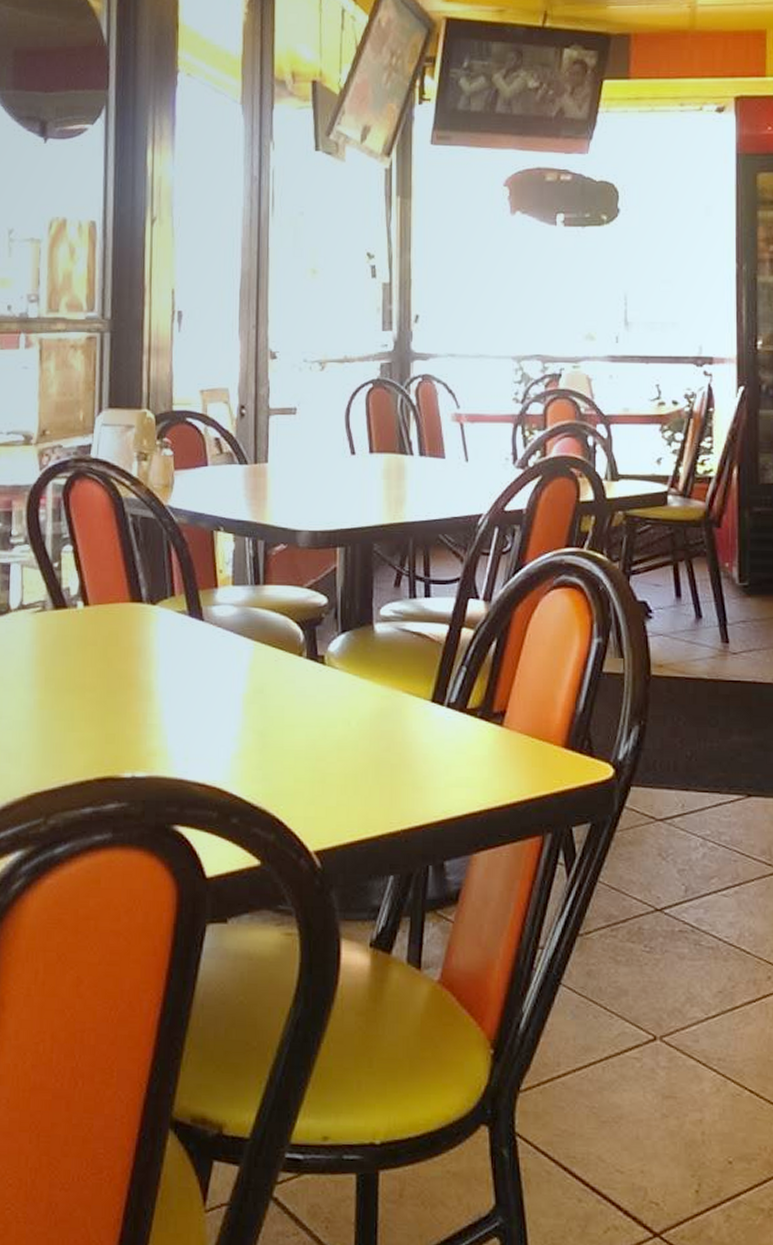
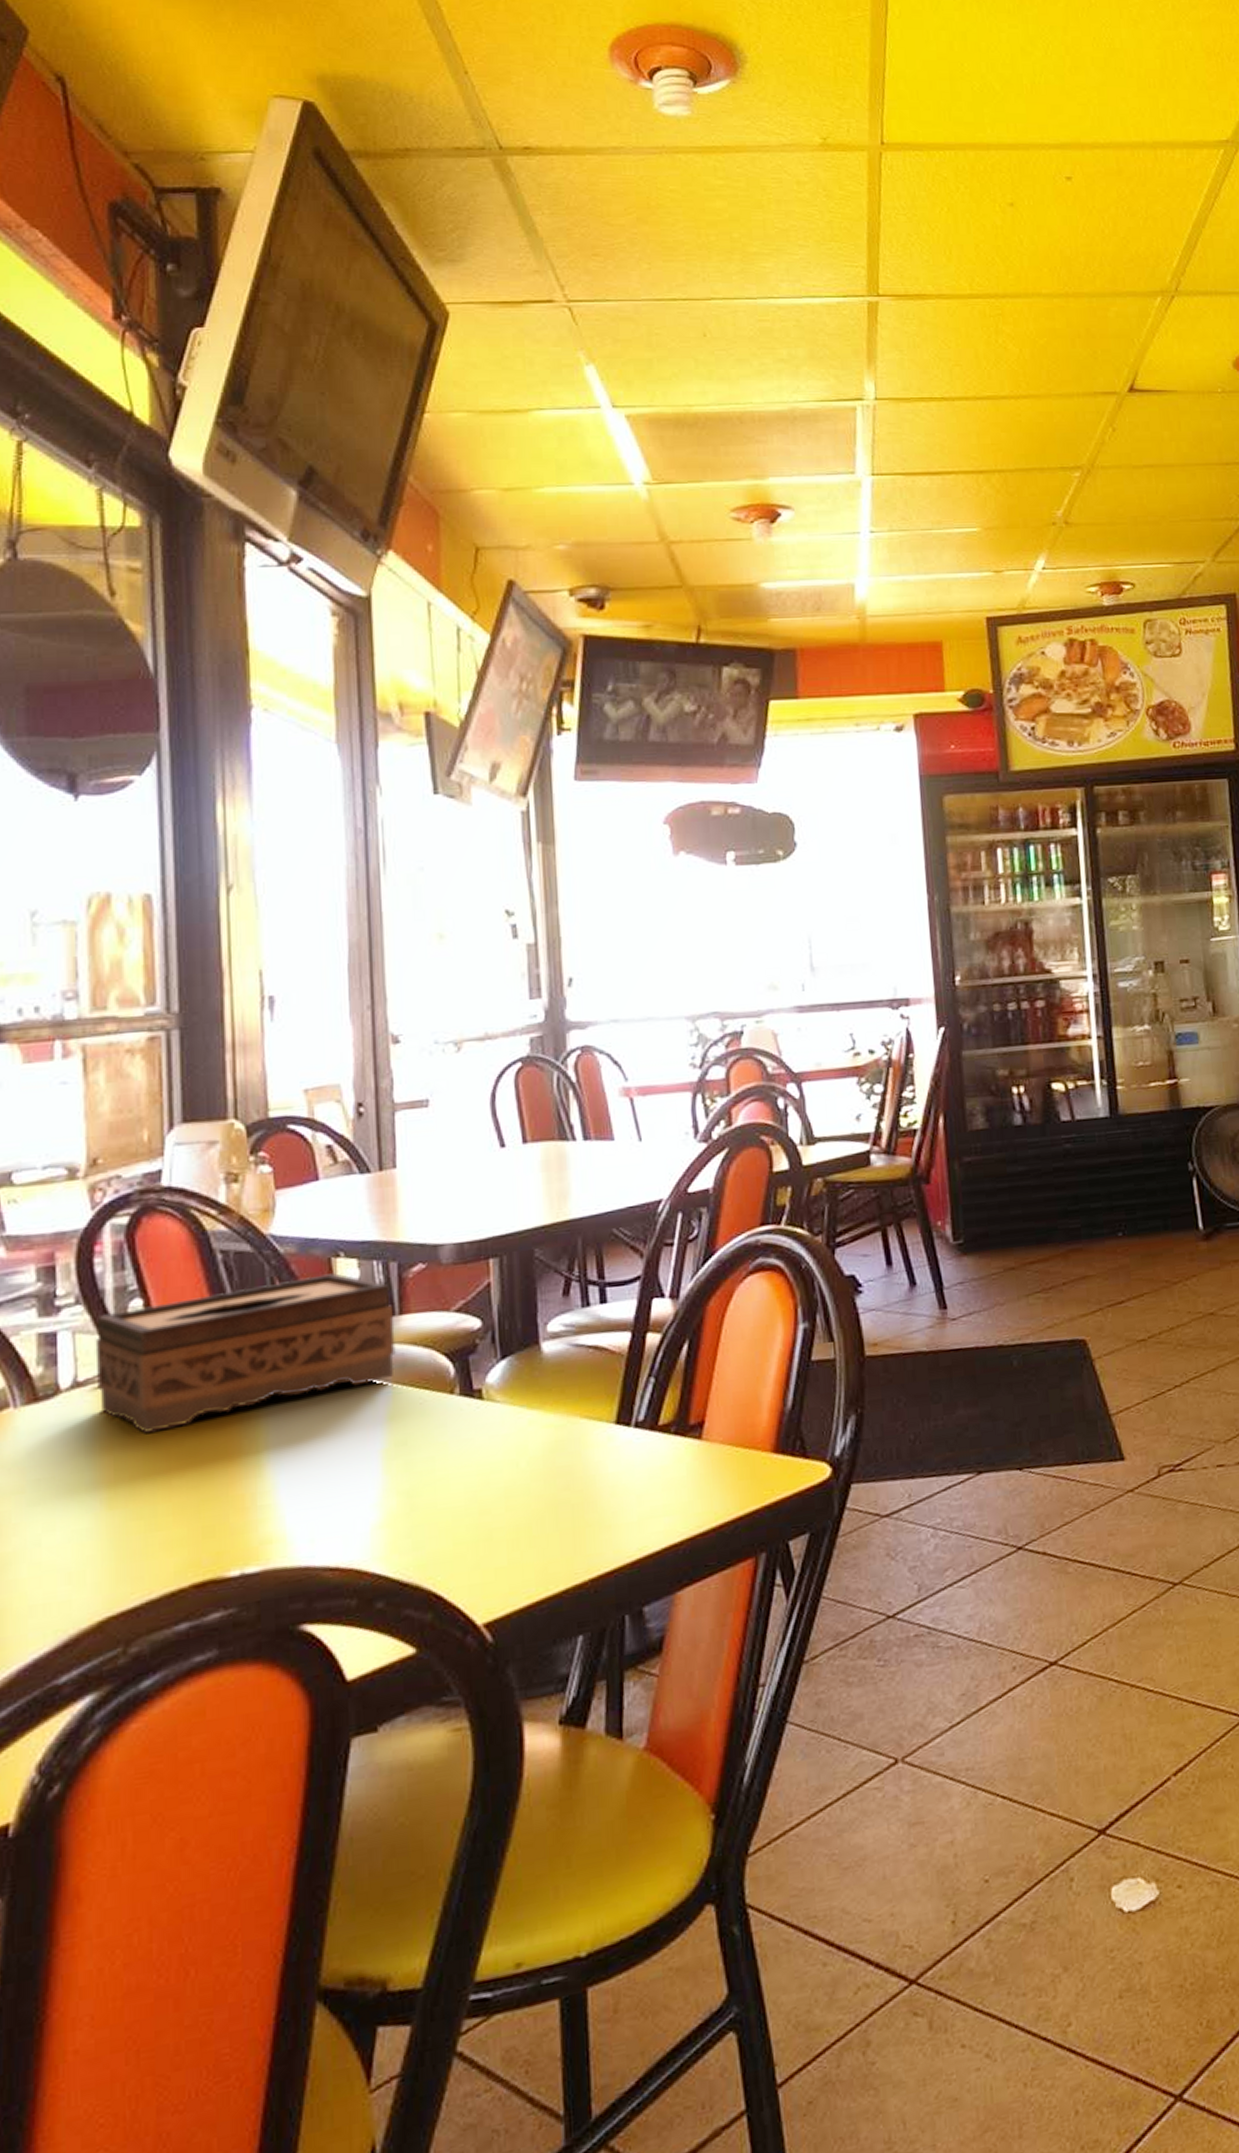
tissue box: none [36,544,259,653] -> present [95,1273,396,1433]

